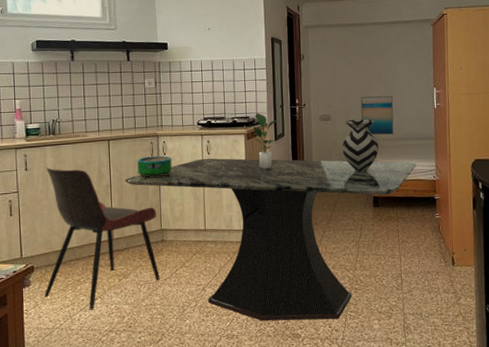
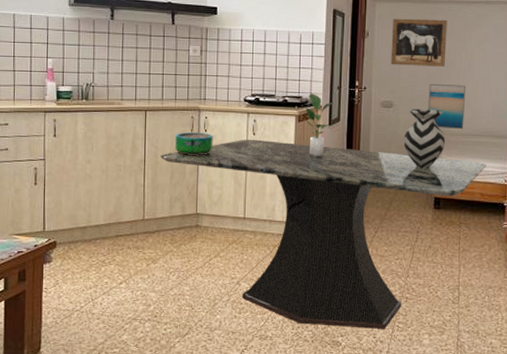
dining chair: present [44,167,160,310] -> none [66,135,193,295]
wall art: none [324,39,373,83] -> present [390,18,447,67]

